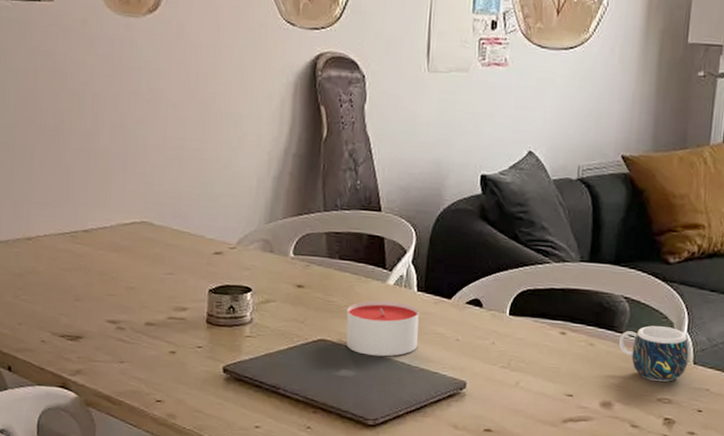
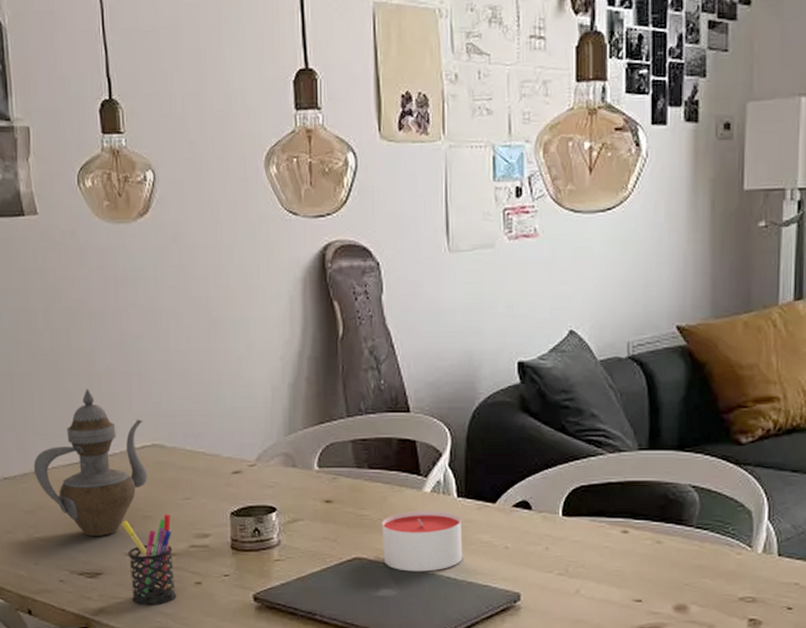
teapot: none [26,164,135,303] -> present [33,388,148,536]
pen holder: none [105,286,152,371] -> present [121,514,177,606]
mug: present [618,326,689,382] -> none [689,516,772,578]

